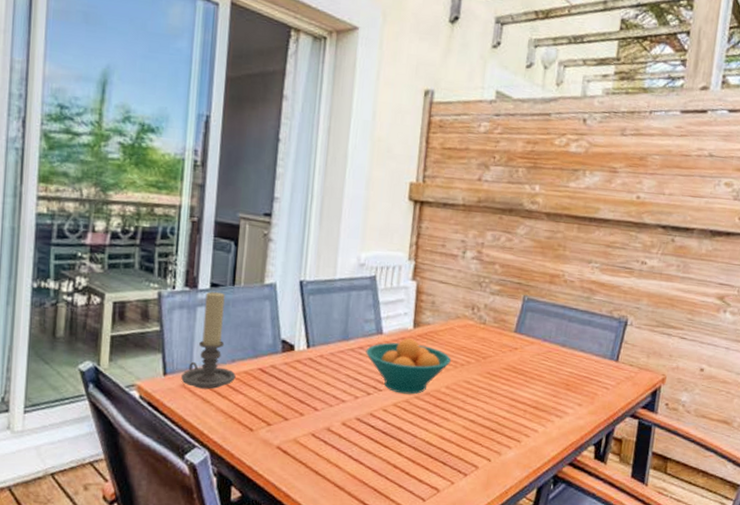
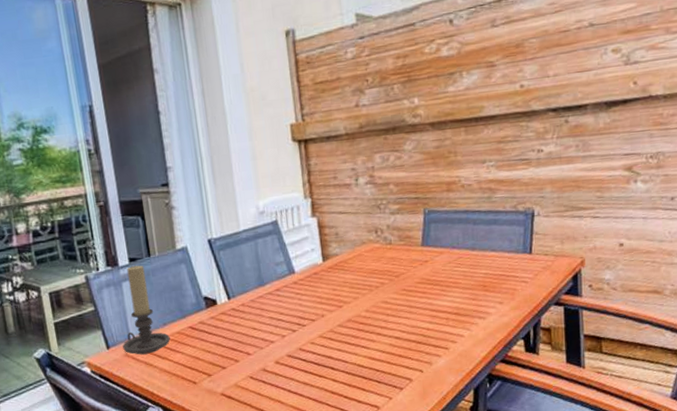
fruit bowl: present [365,338,451,395] -> none [283,272,365,325]

